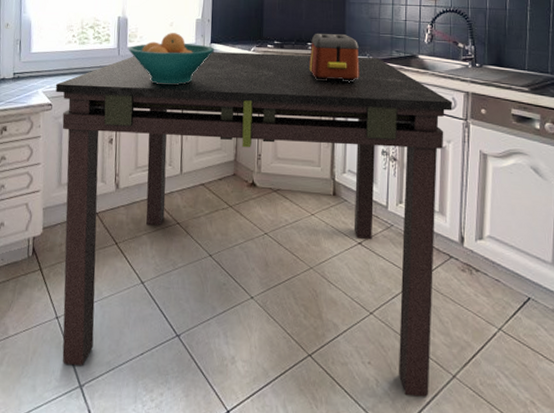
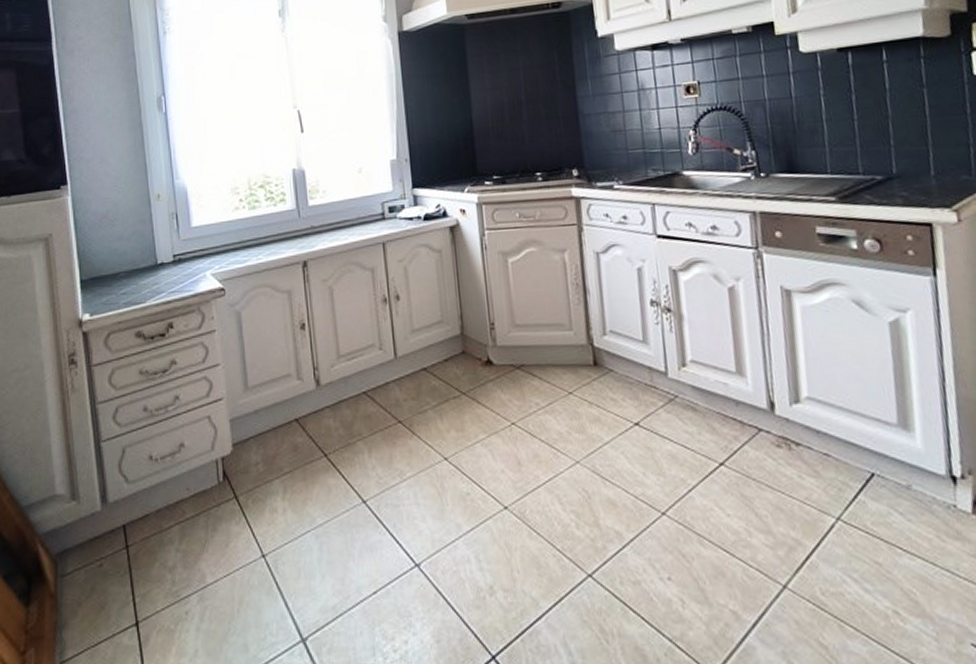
dining table: present [55,52,452,397] -> none [226,181,754,617]
fruit bowl: present [128,33,215,85] -> none [310,181,419,249]
toaster: present [309,34,360,83] -> none [540,156,609,221]

